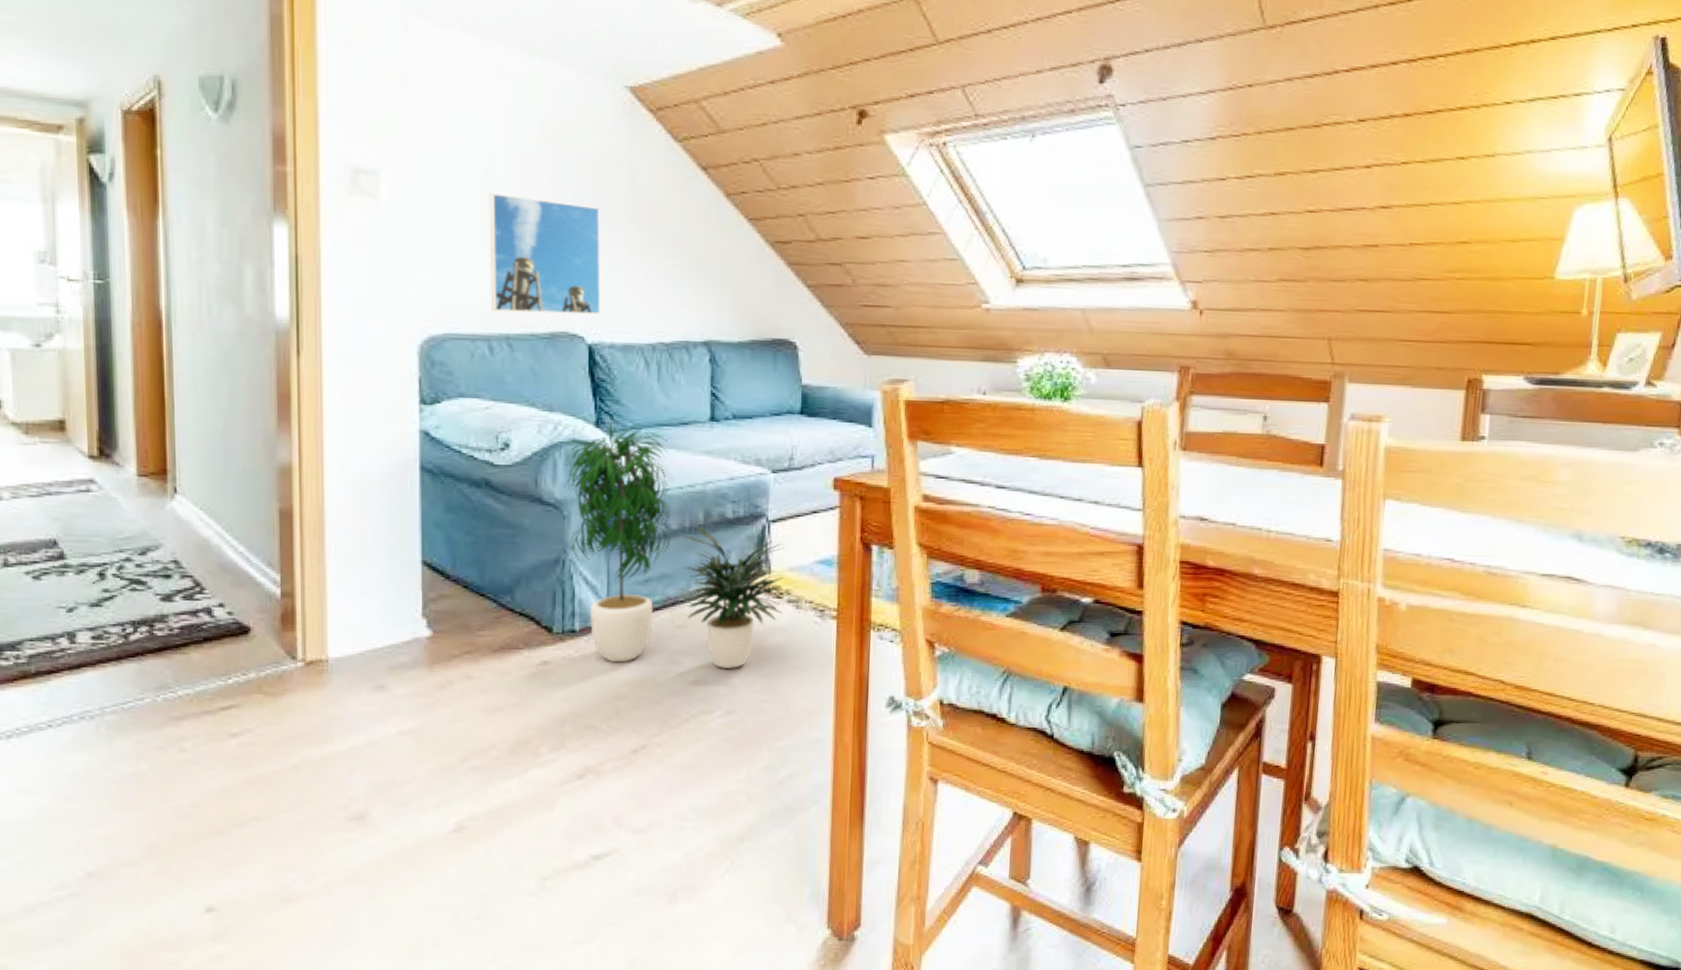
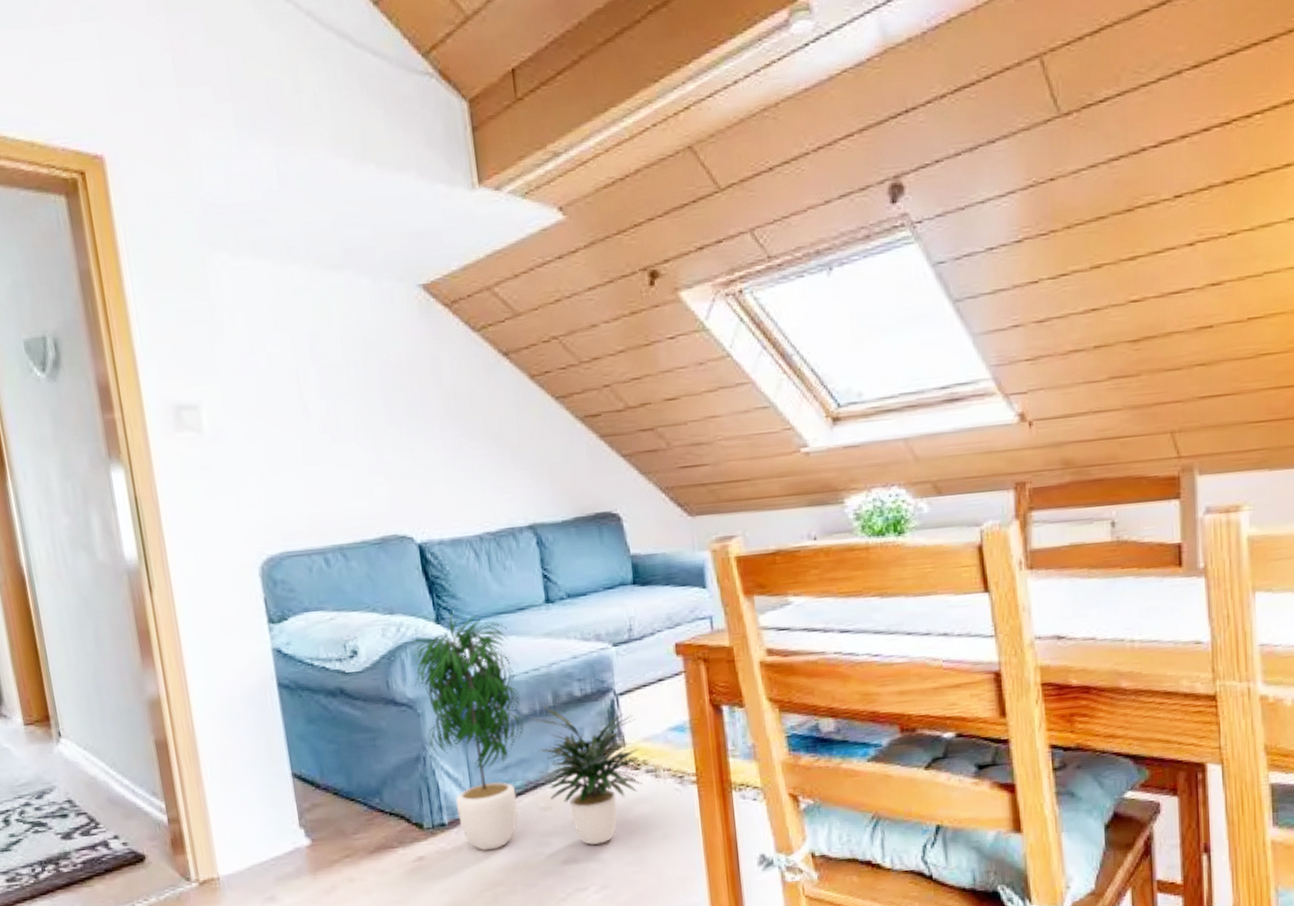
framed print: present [489,193,601,315] -> none [304,408,425,524]

